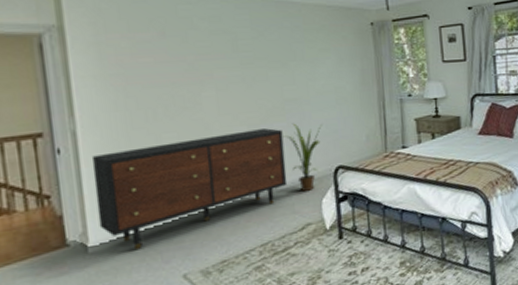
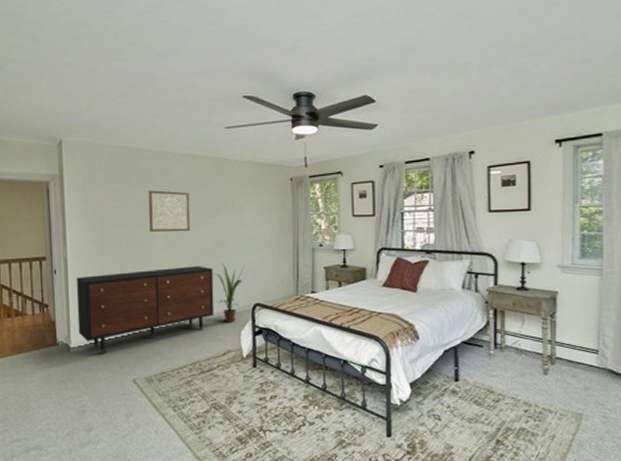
wall art: none [190,41,251,92] -> present [148,190,191,232]

